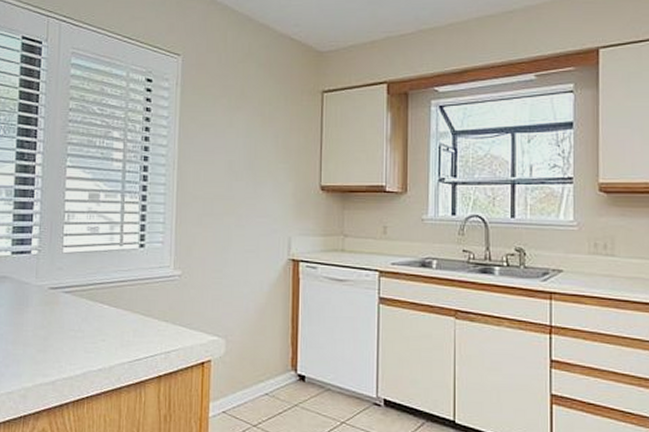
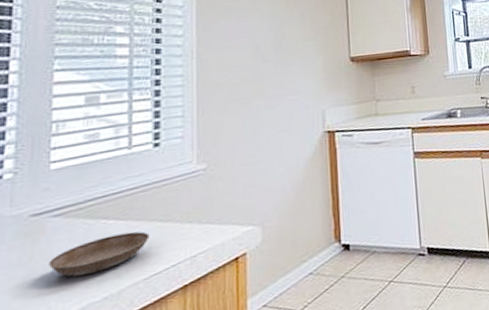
saucer: none [60,318,134,347] -> present [47,231,150,277]

